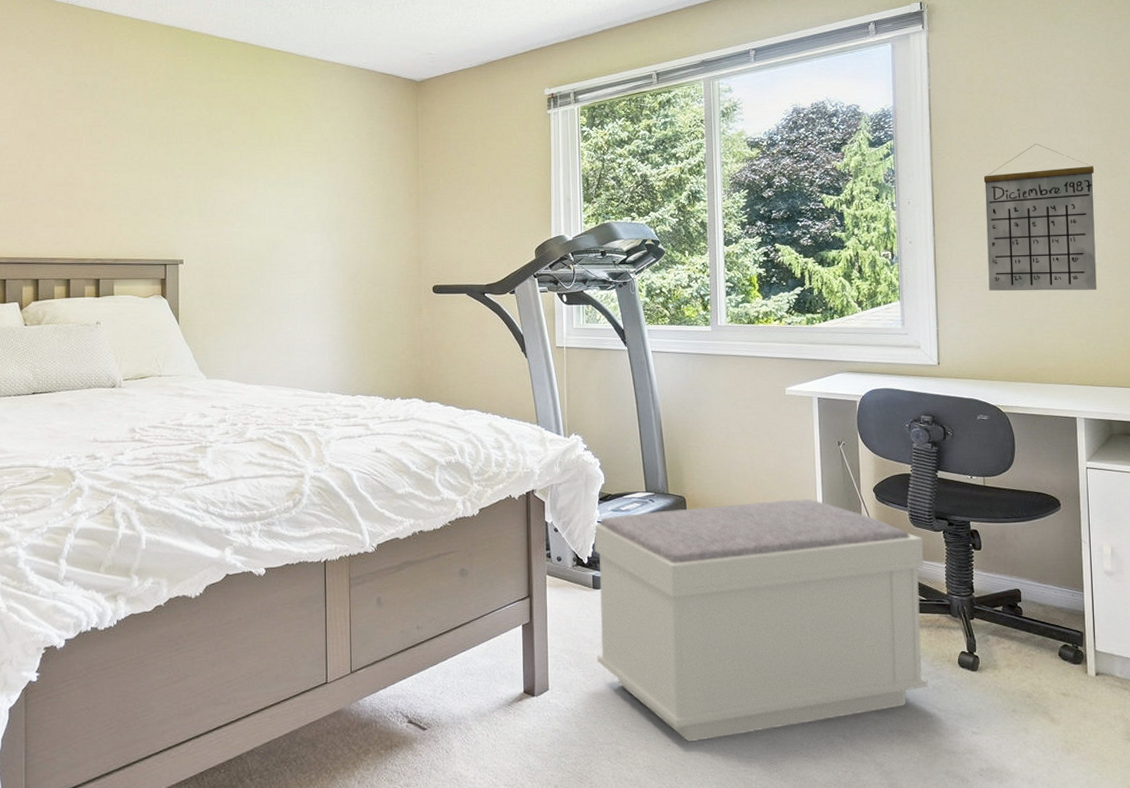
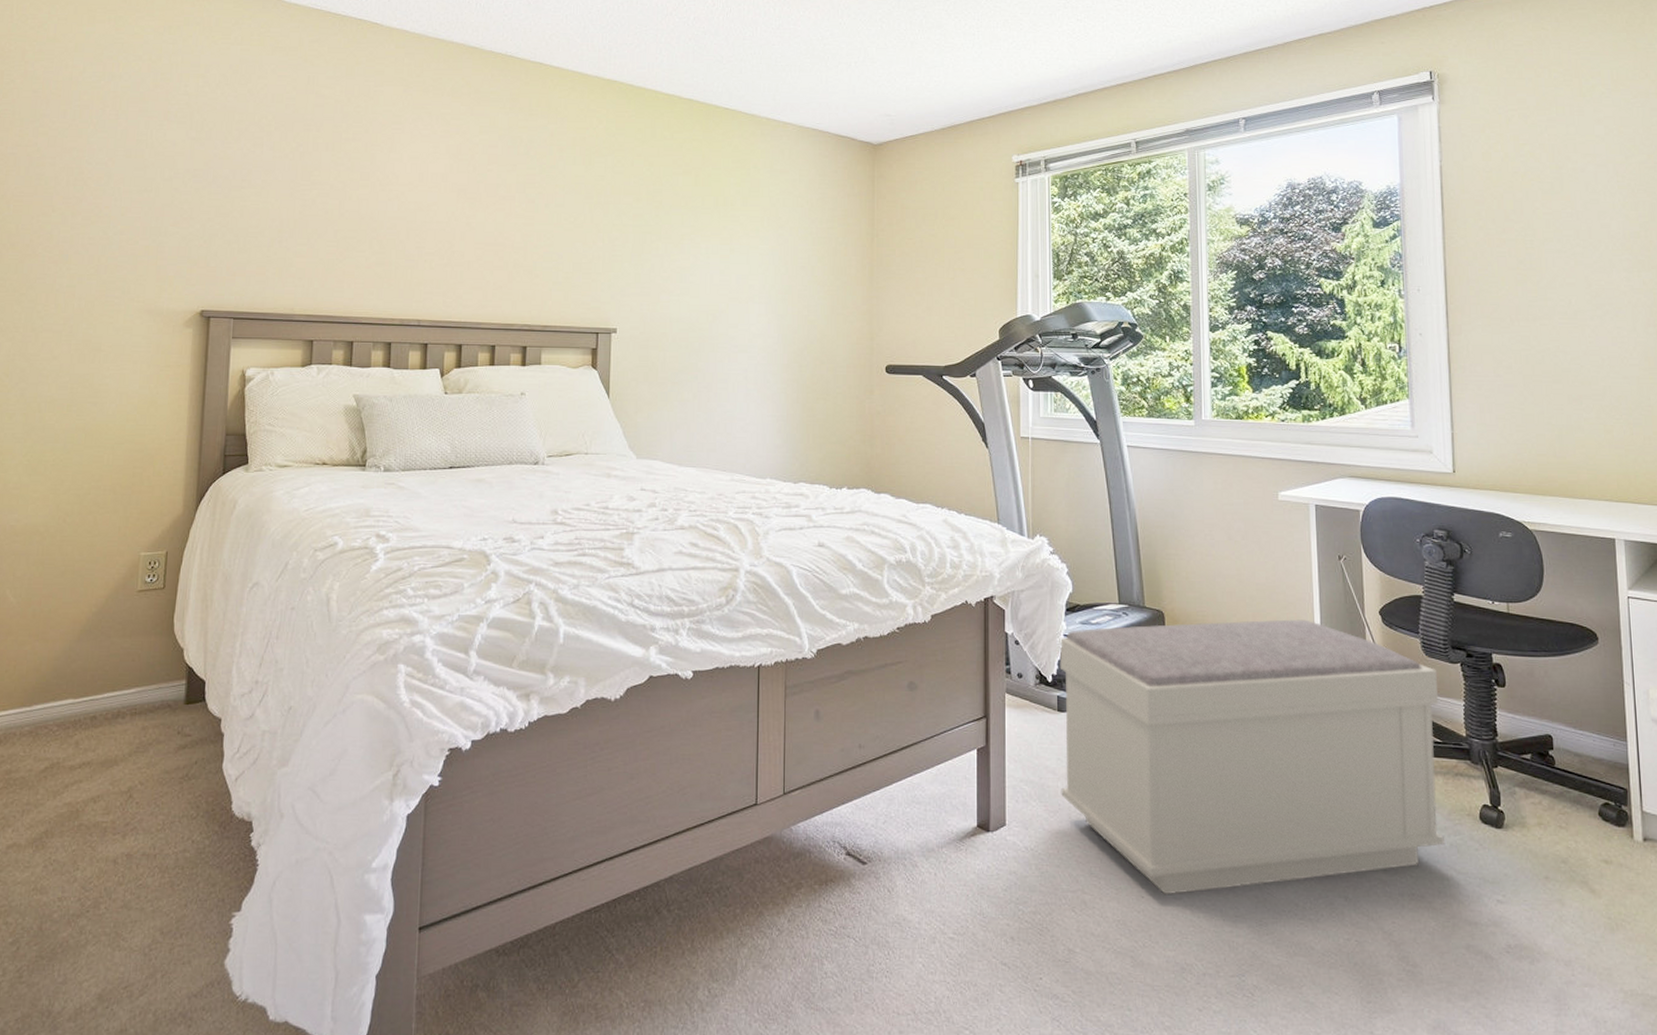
calendar: present [983,143,1097,291] -> none [1503,228,1637,394]

